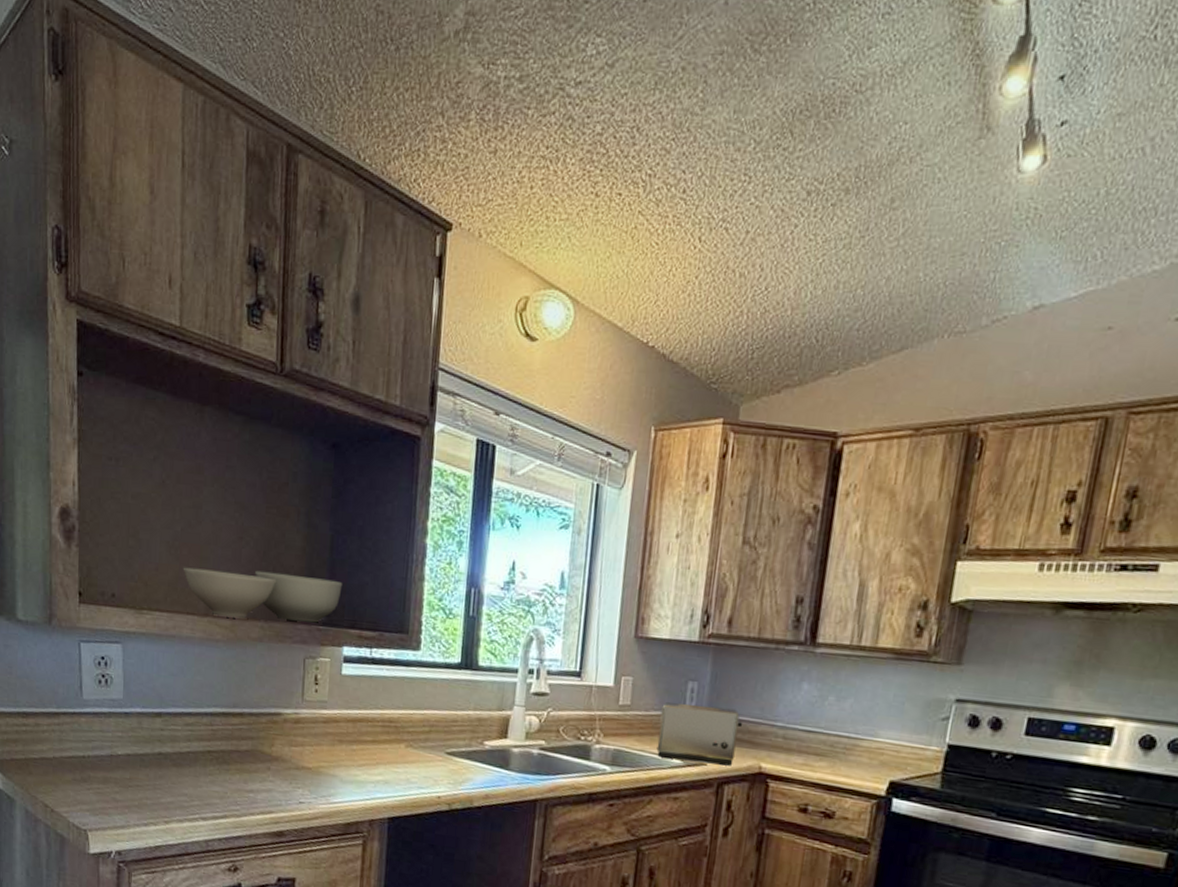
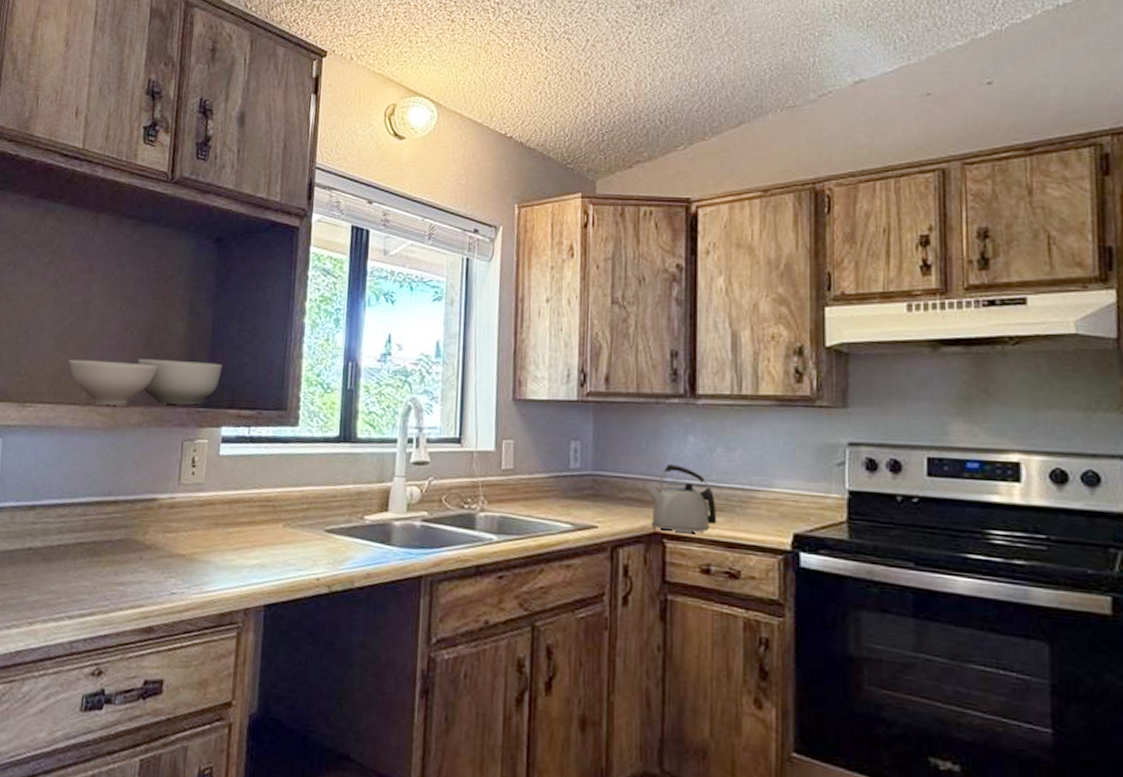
toaster: present [656,701,743,766] -> none [544,462,631,527]
kettle: none [753,709,821,776] -> present [643,463,717,534]

